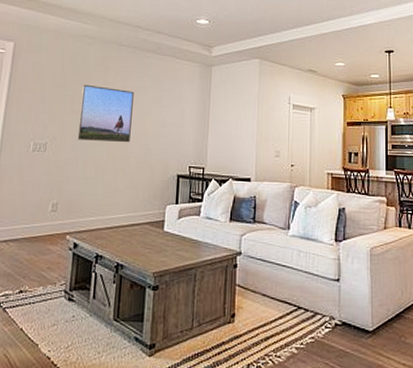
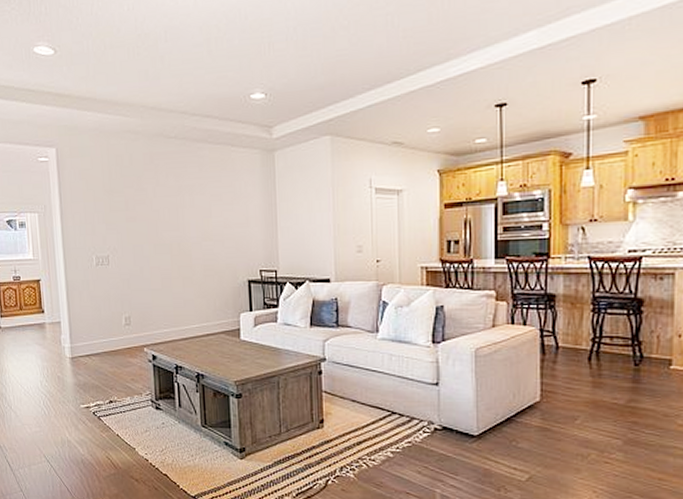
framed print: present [77,84,134,143] -> none [134,188,193,250]

